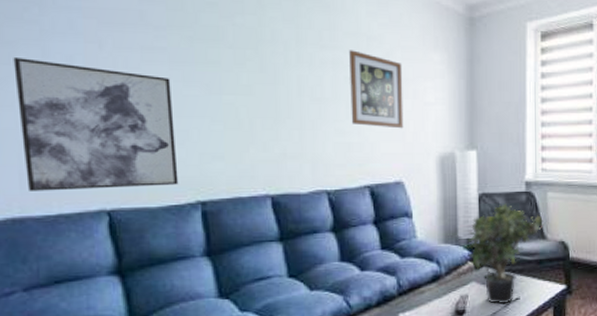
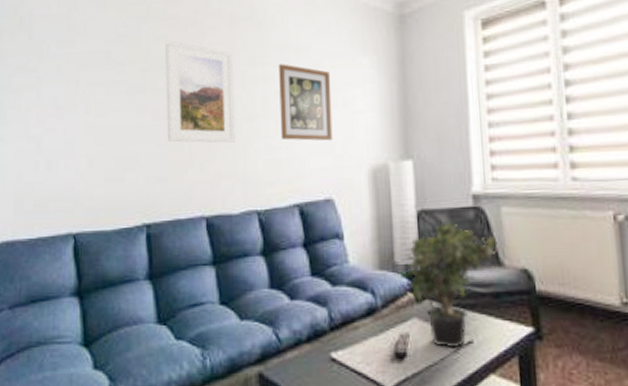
wall art: present [13,56,179,191] -> none [17,101,129,217]
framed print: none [217,9,303,124] -> present [166,40,235,143]

